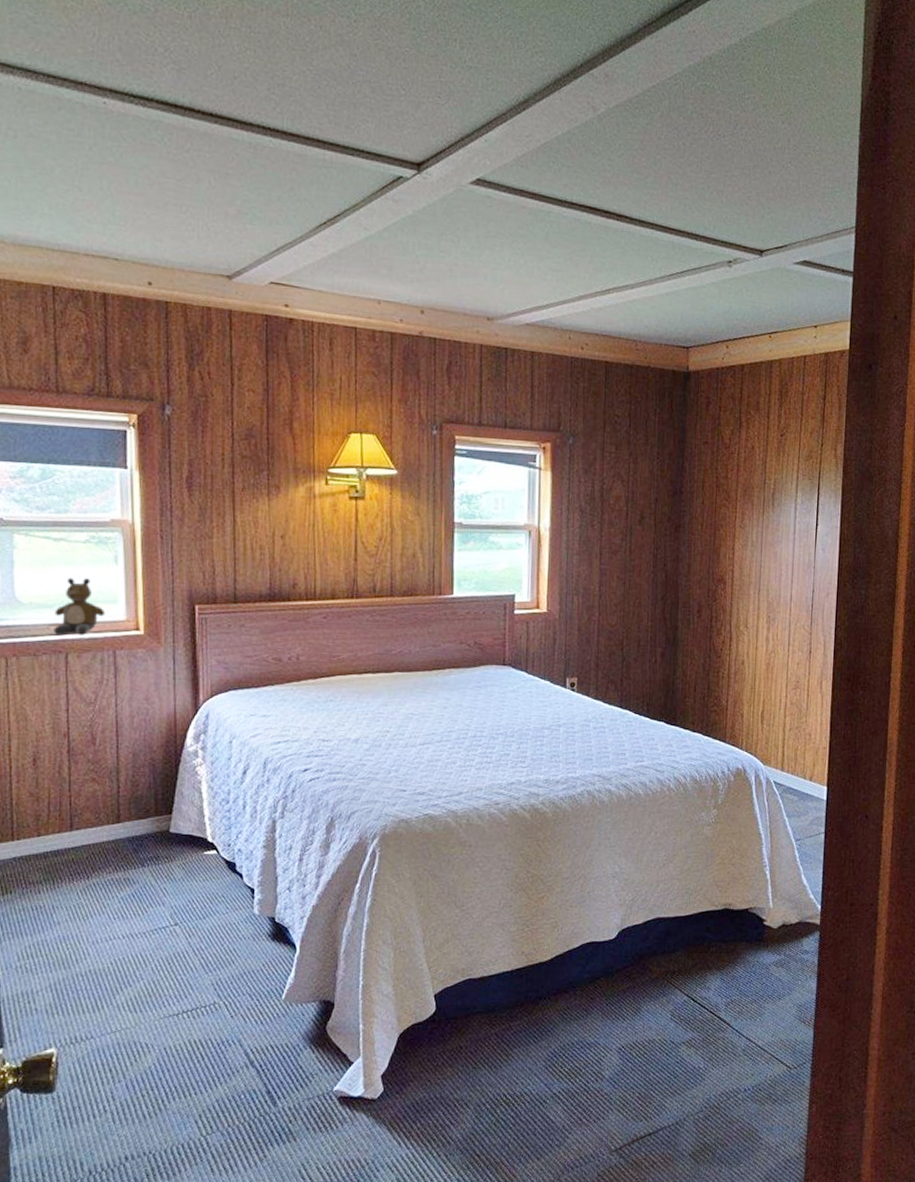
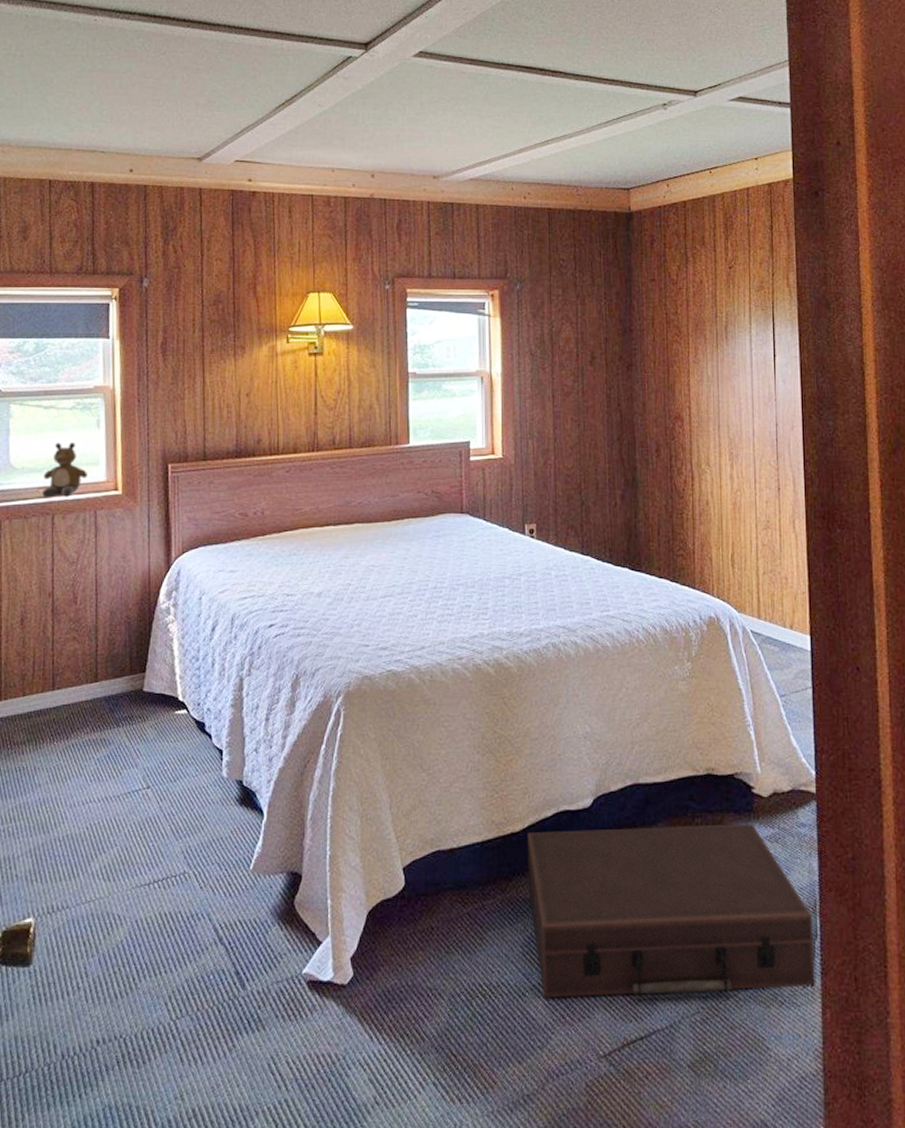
suitcase: none [553,951,808,1104] -> present [527,824,815,998]

